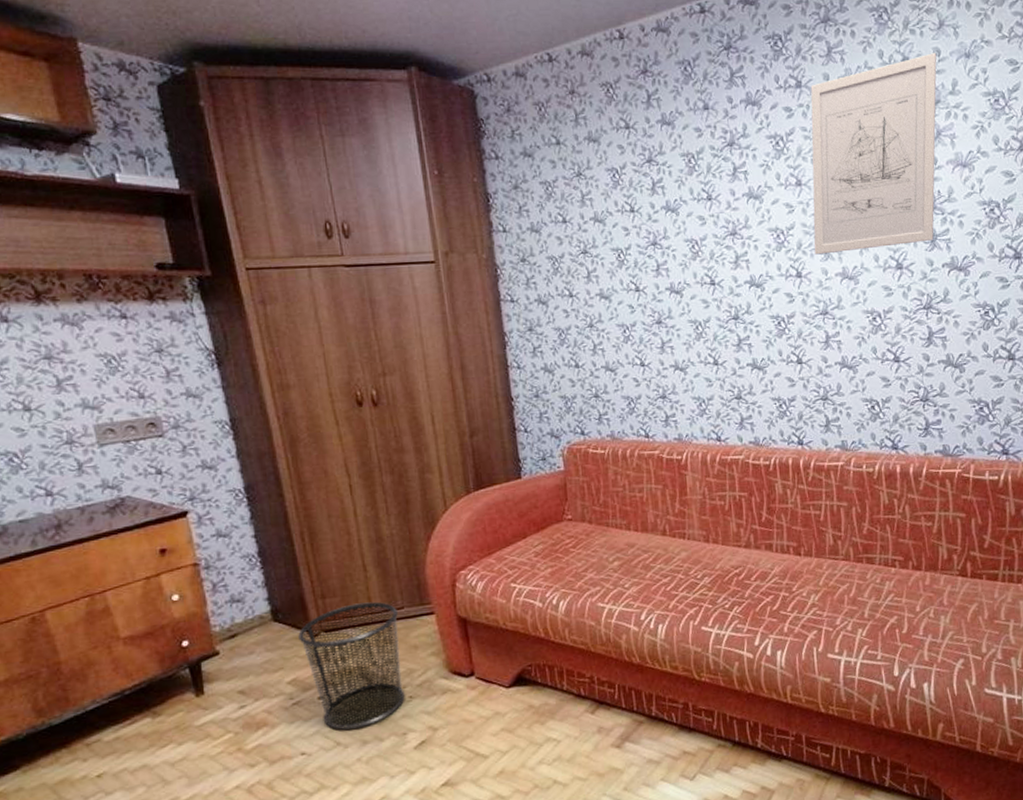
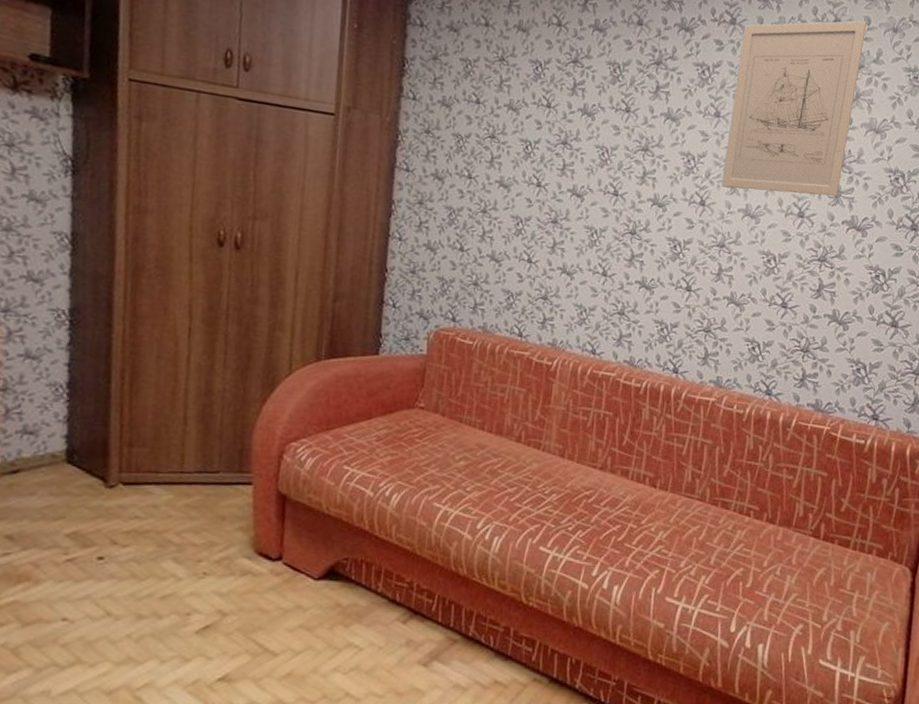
waste bin: present [298,601,405,730] -> none [91,458,212,599]

